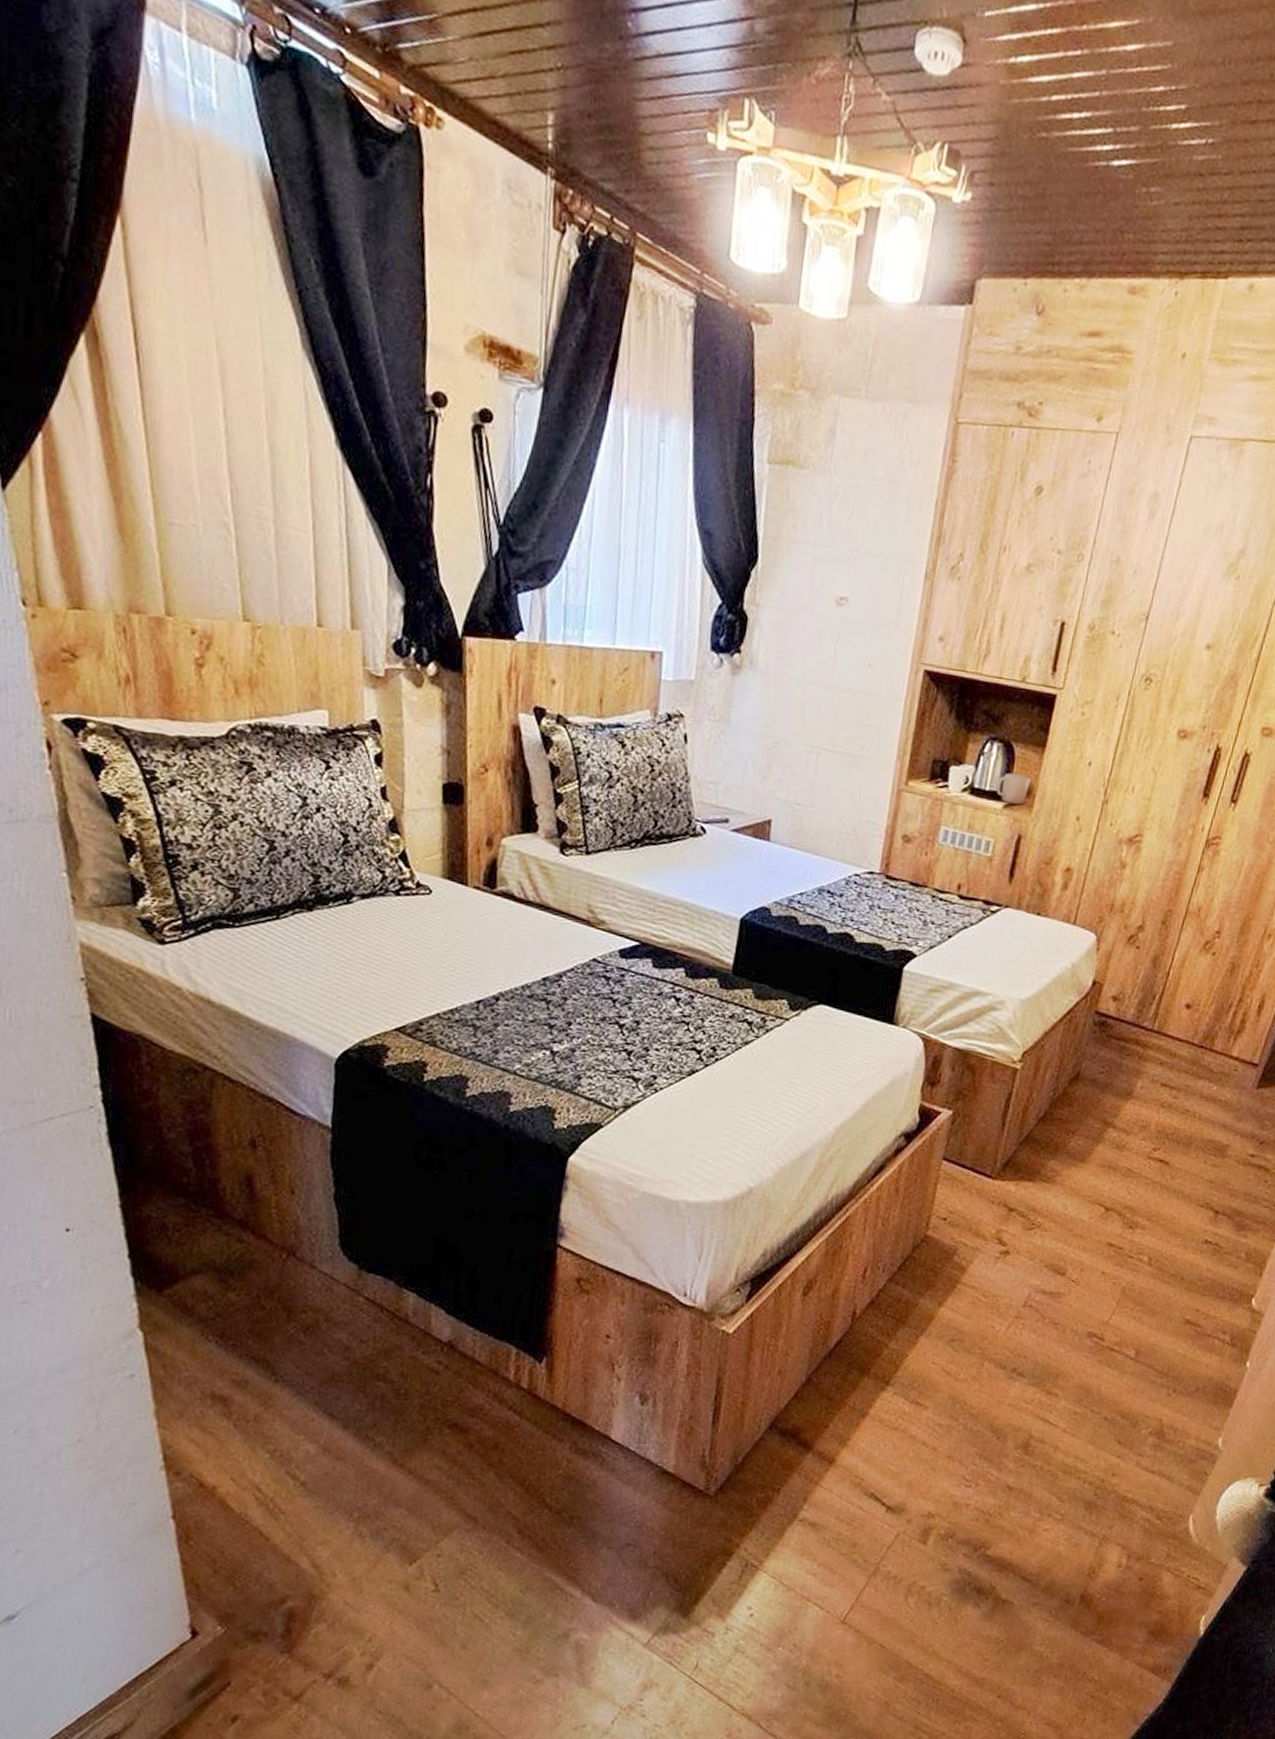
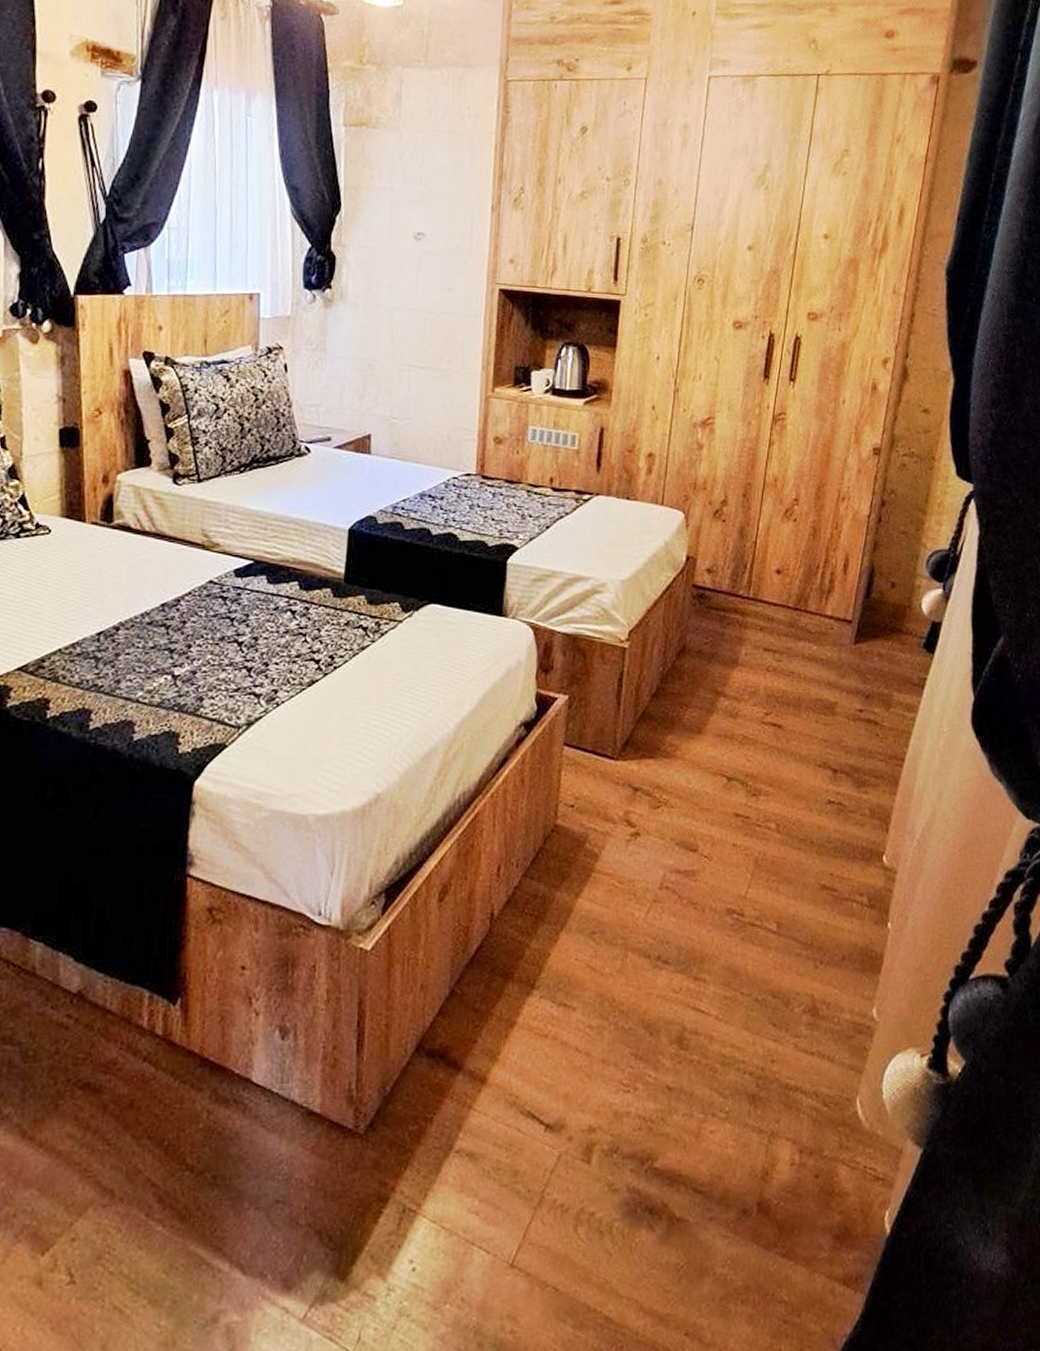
mug: present [996,772,1030,805] -> none [576,372,606,400]

